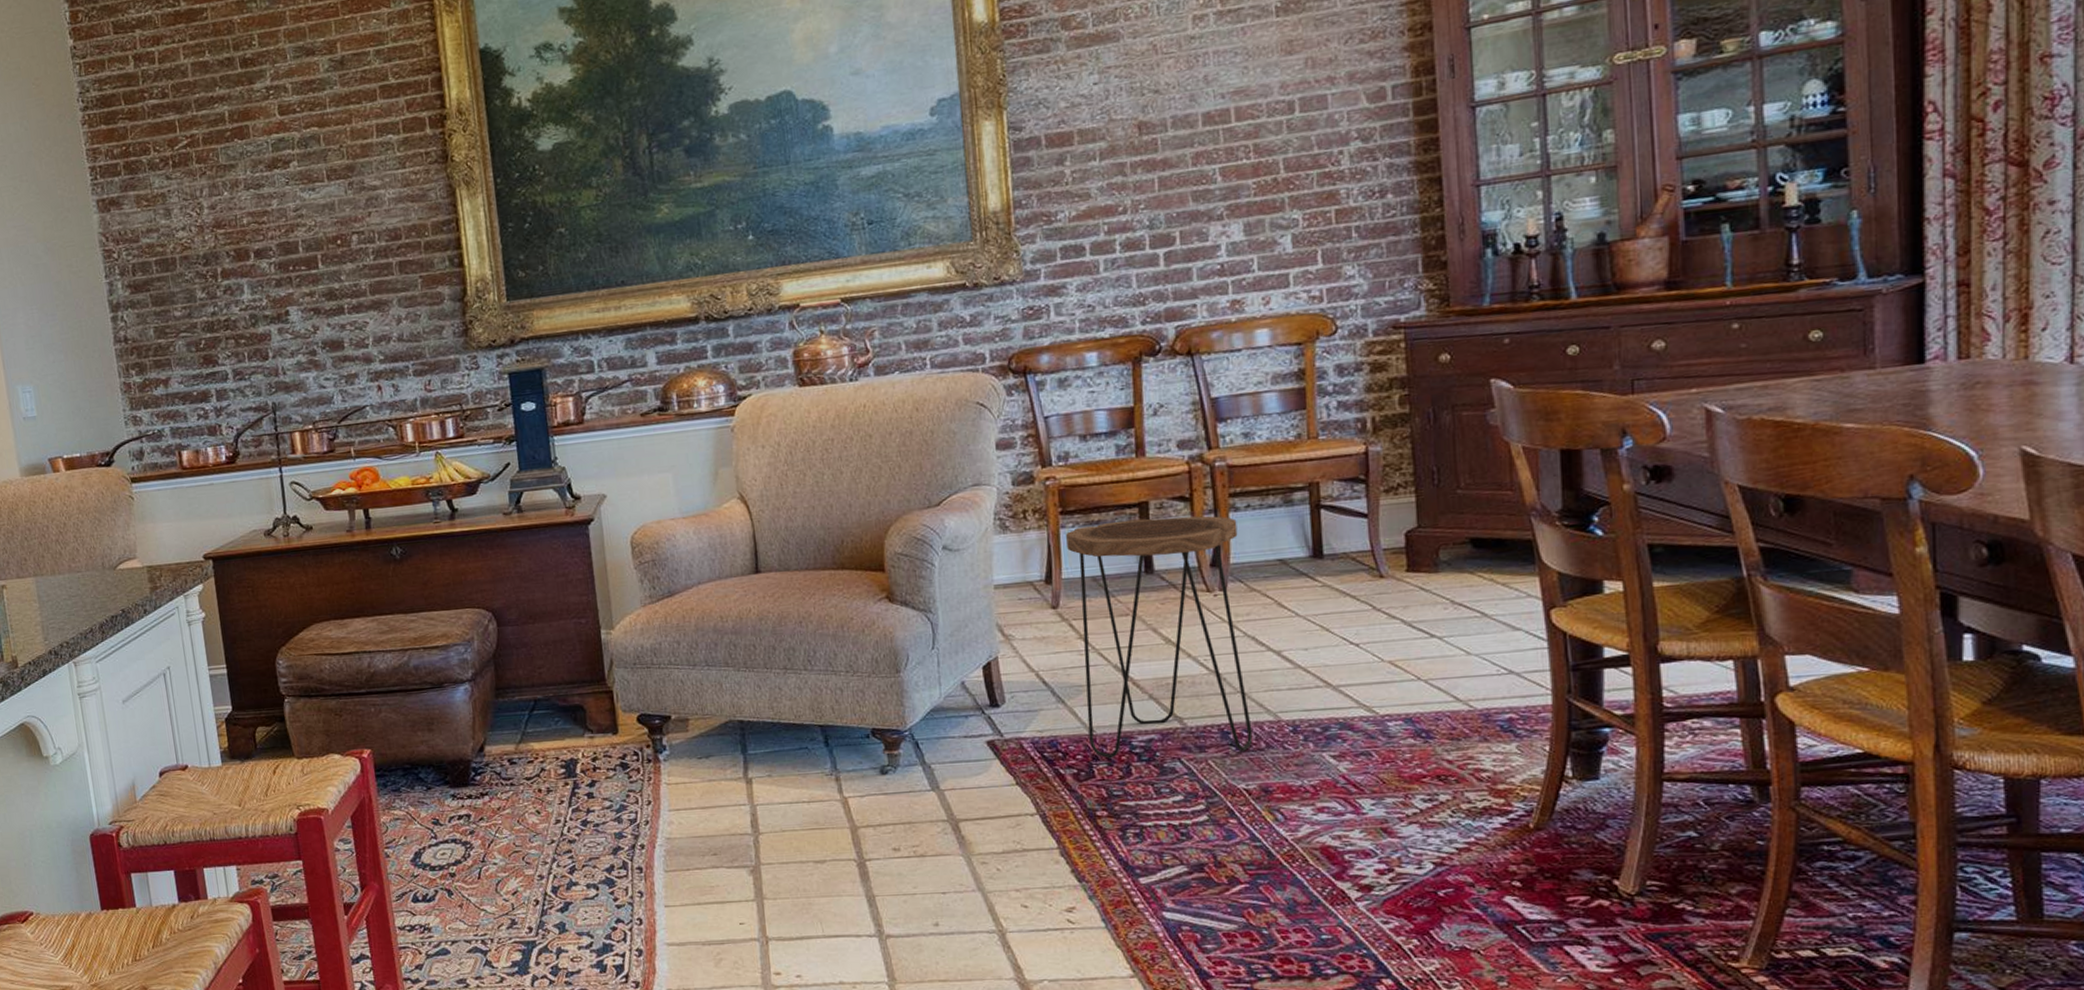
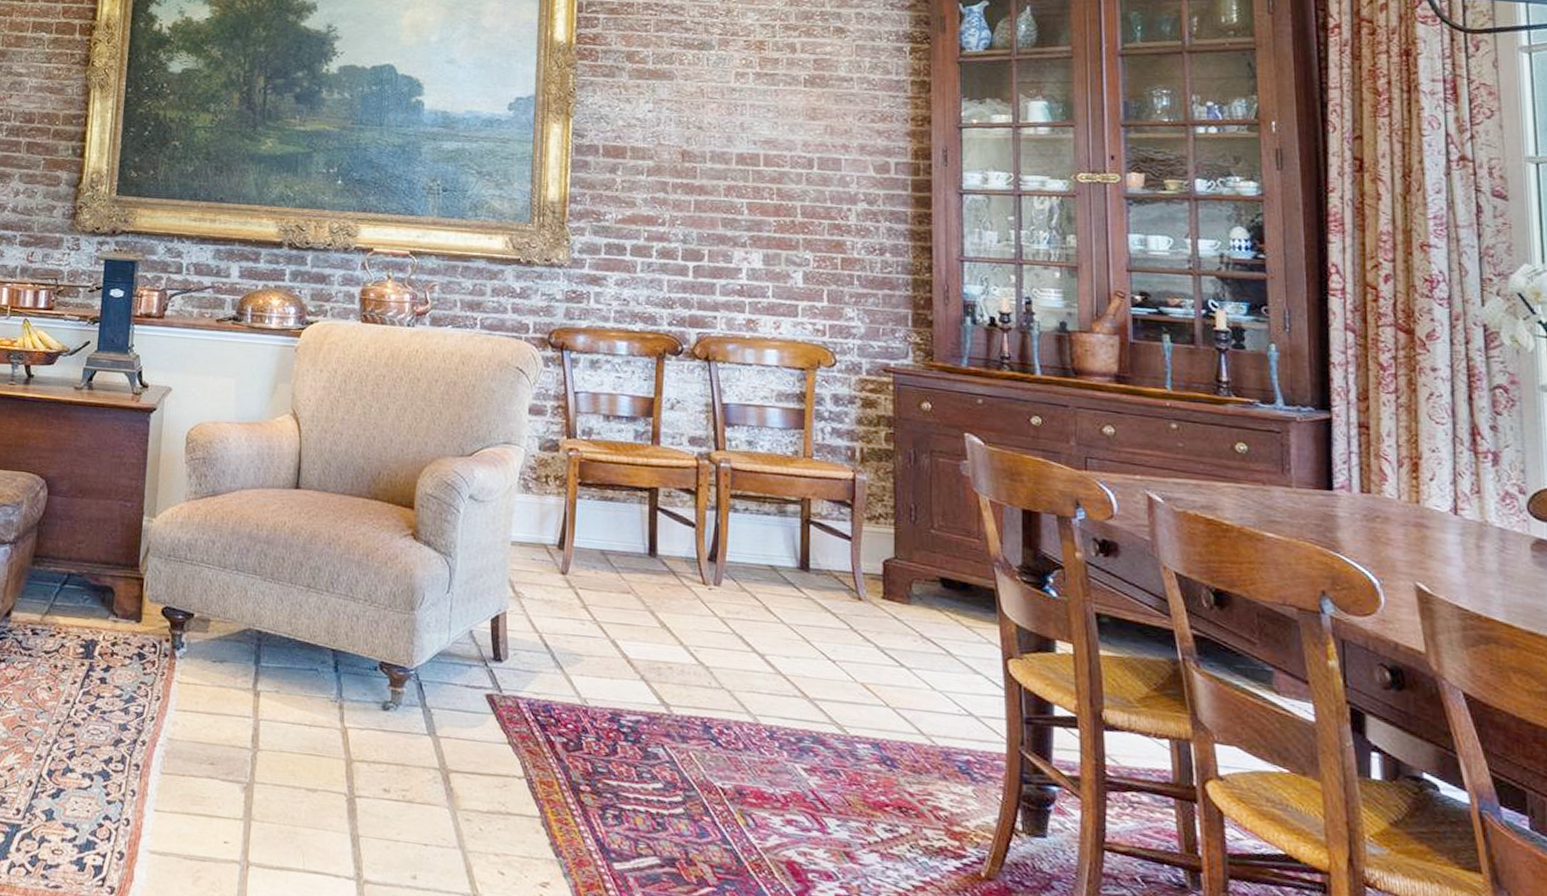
side table: present [1066,515,1253,759] -> none [581,500,735,749]

